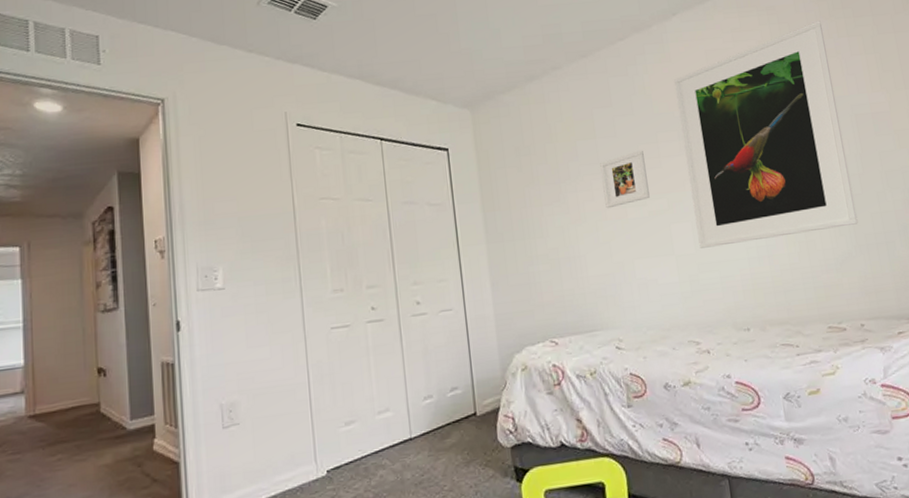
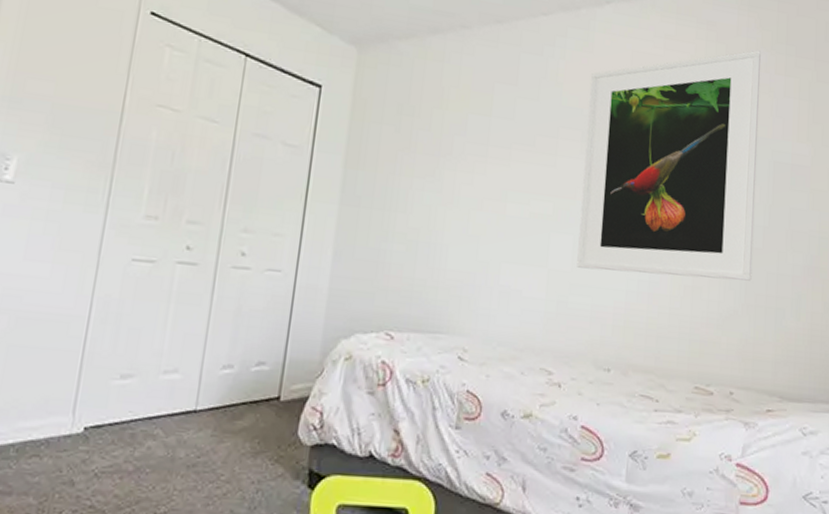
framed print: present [600,150,650,209] -> none [484,141,540,199]

